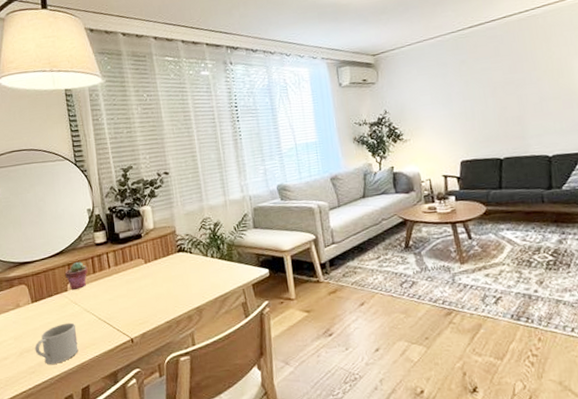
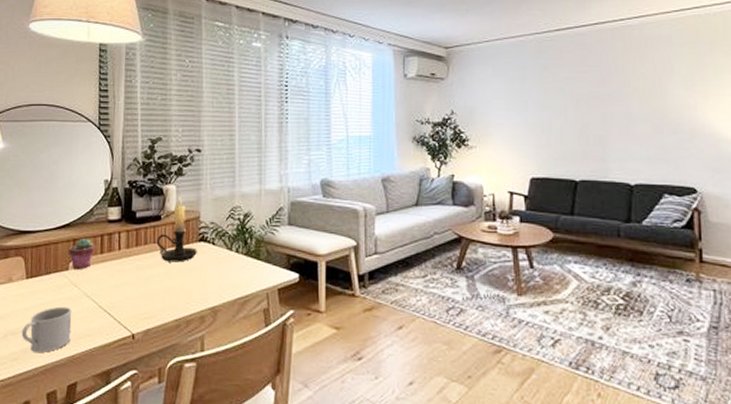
candle holder: none [140,215,177,274] -> present [156,196,197,262]

